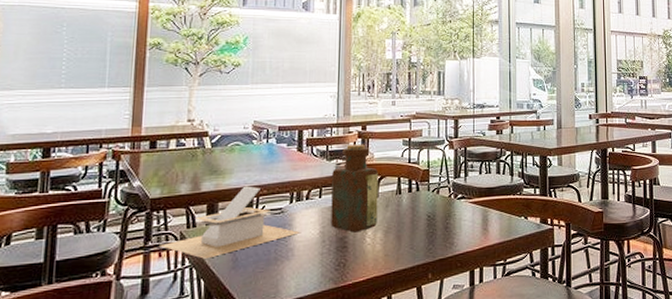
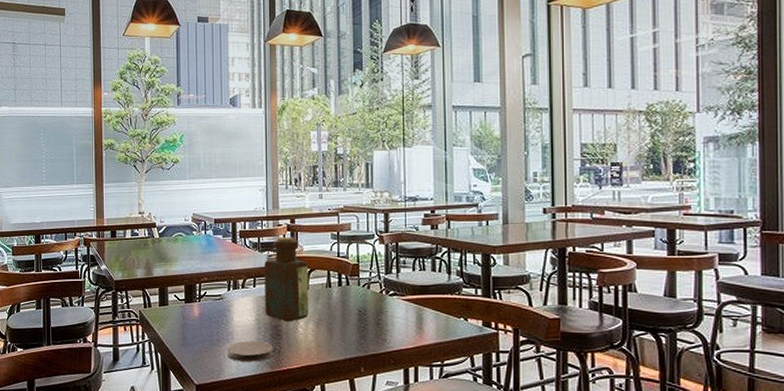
napkin holder: present [160,186,300,259] -> none [124,273,238,335]
coaster: none [285,255,338,280] -> present [226,341,273,362]

